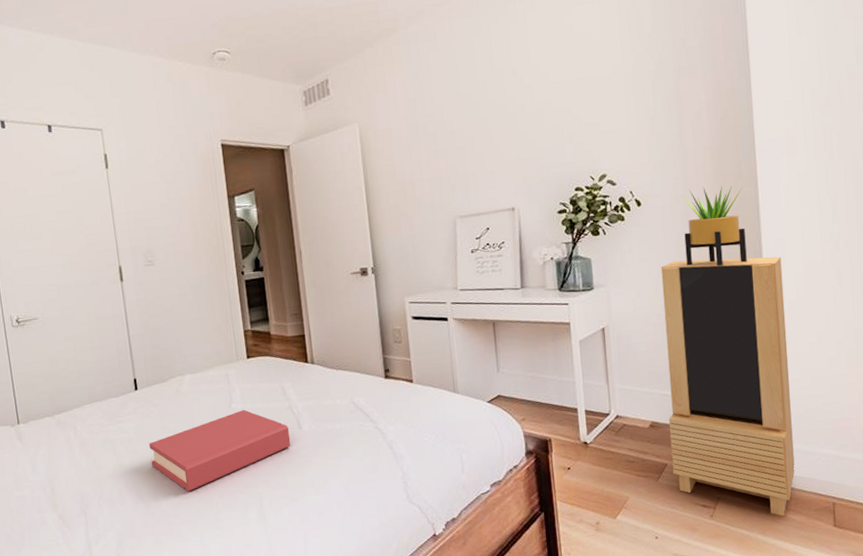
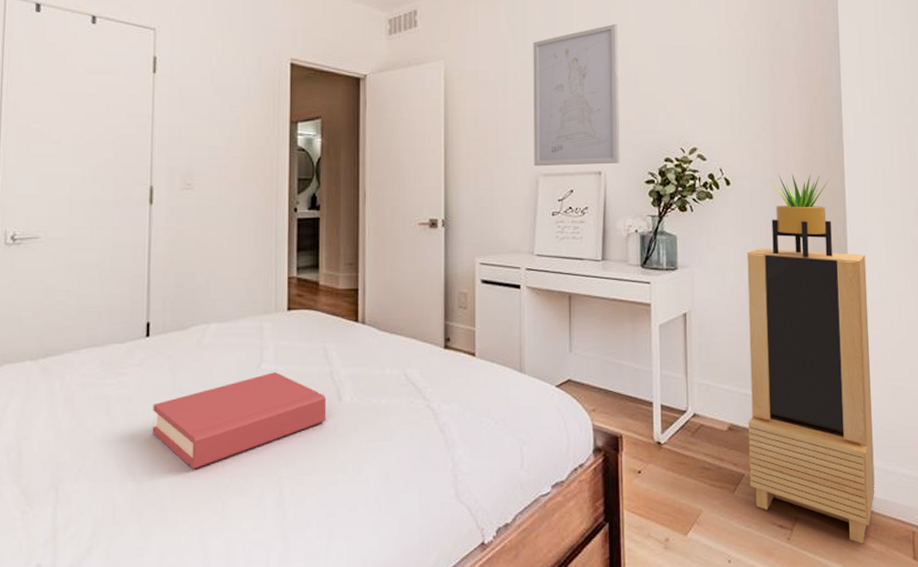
wall art: none [439,65,532,210] -> present [533,24,620,167]

